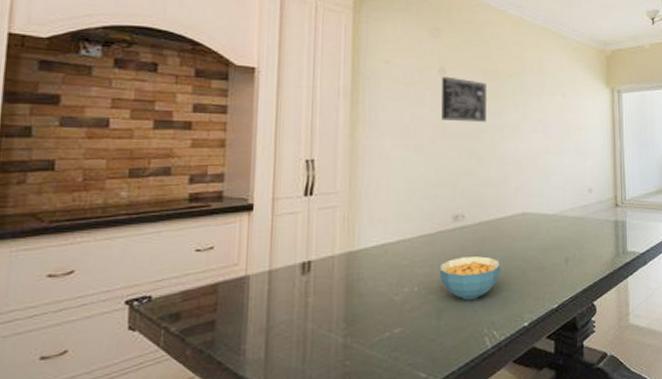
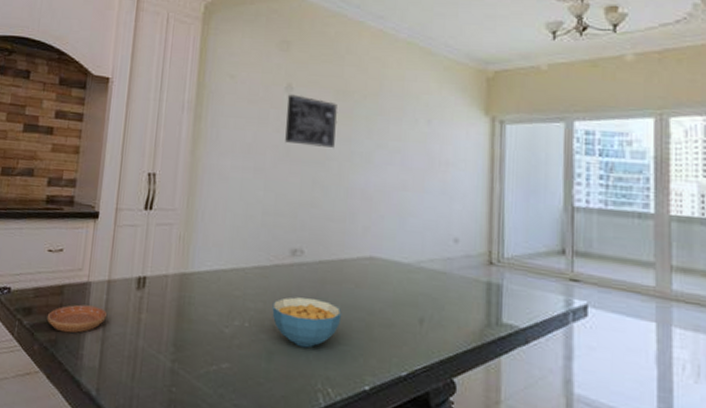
saucer: none [199,298,270,332] -> present [47,304,107,333]

